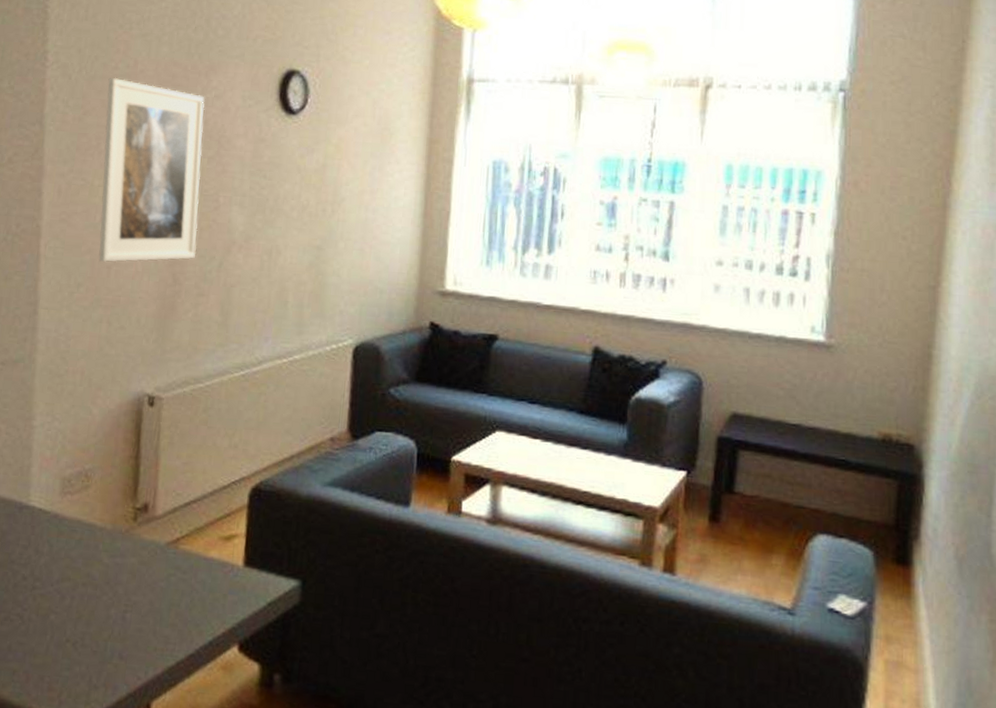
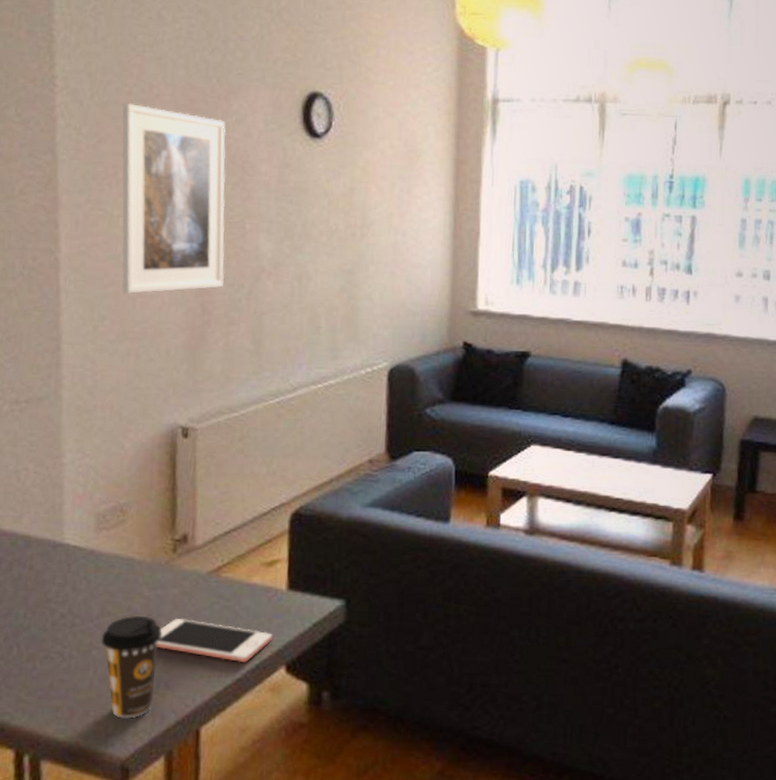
coffee cup: none [59,582,119,687] -> present [101,615,163,719]
cell phone: none [113,588,227,638] -> present [157,618,273,662]

